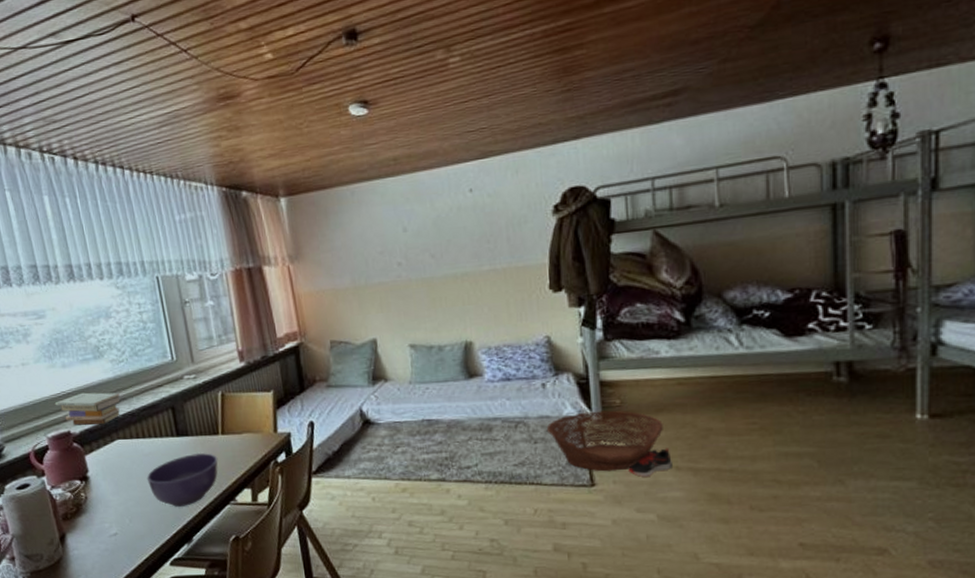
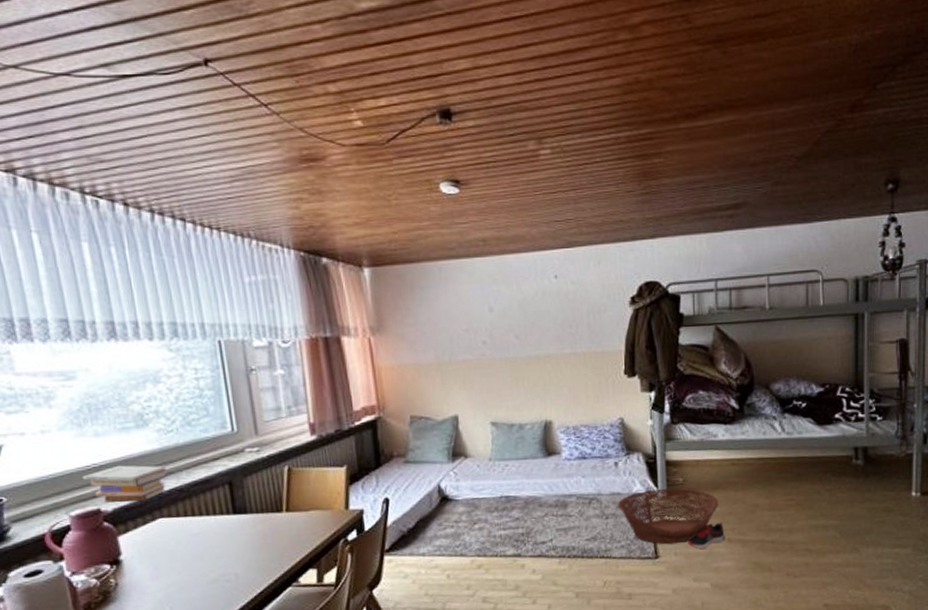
bowl: present [146,452,218,507] -> none [194,531,281,591]

